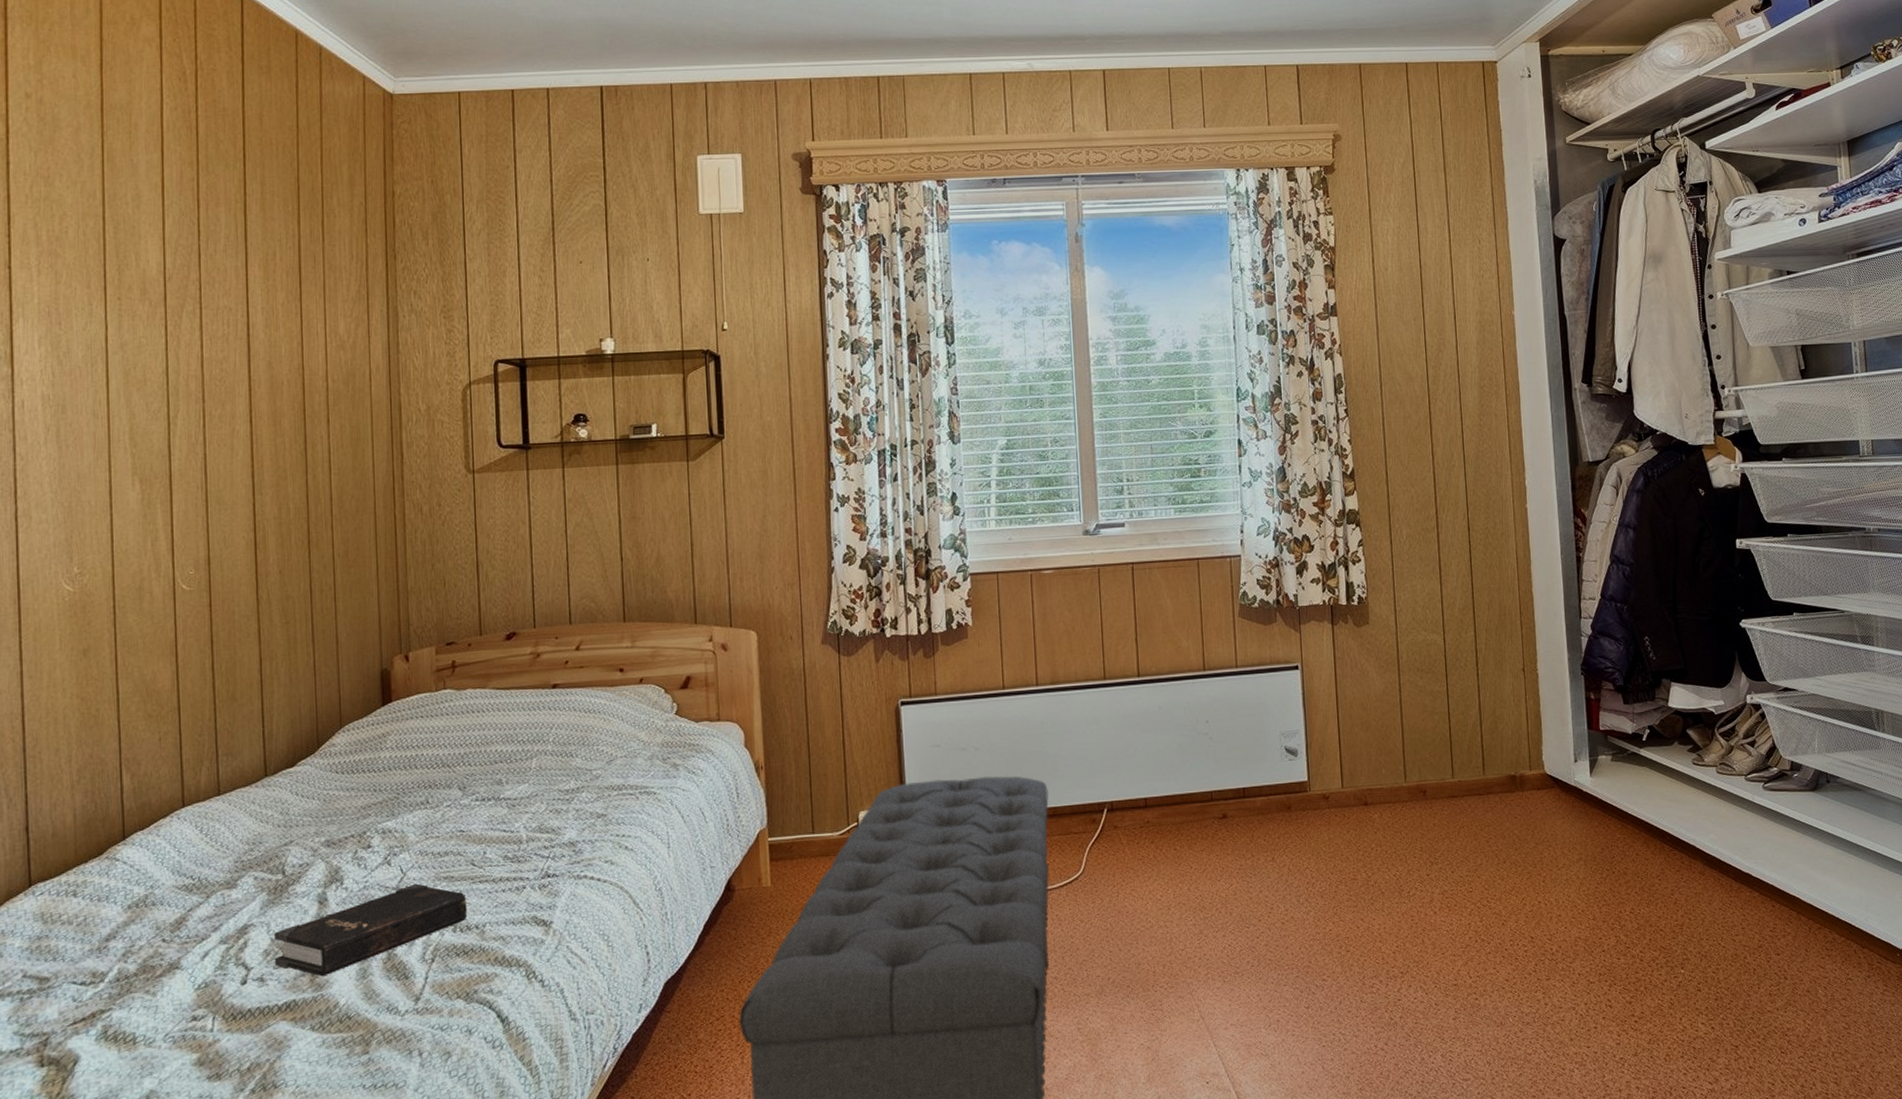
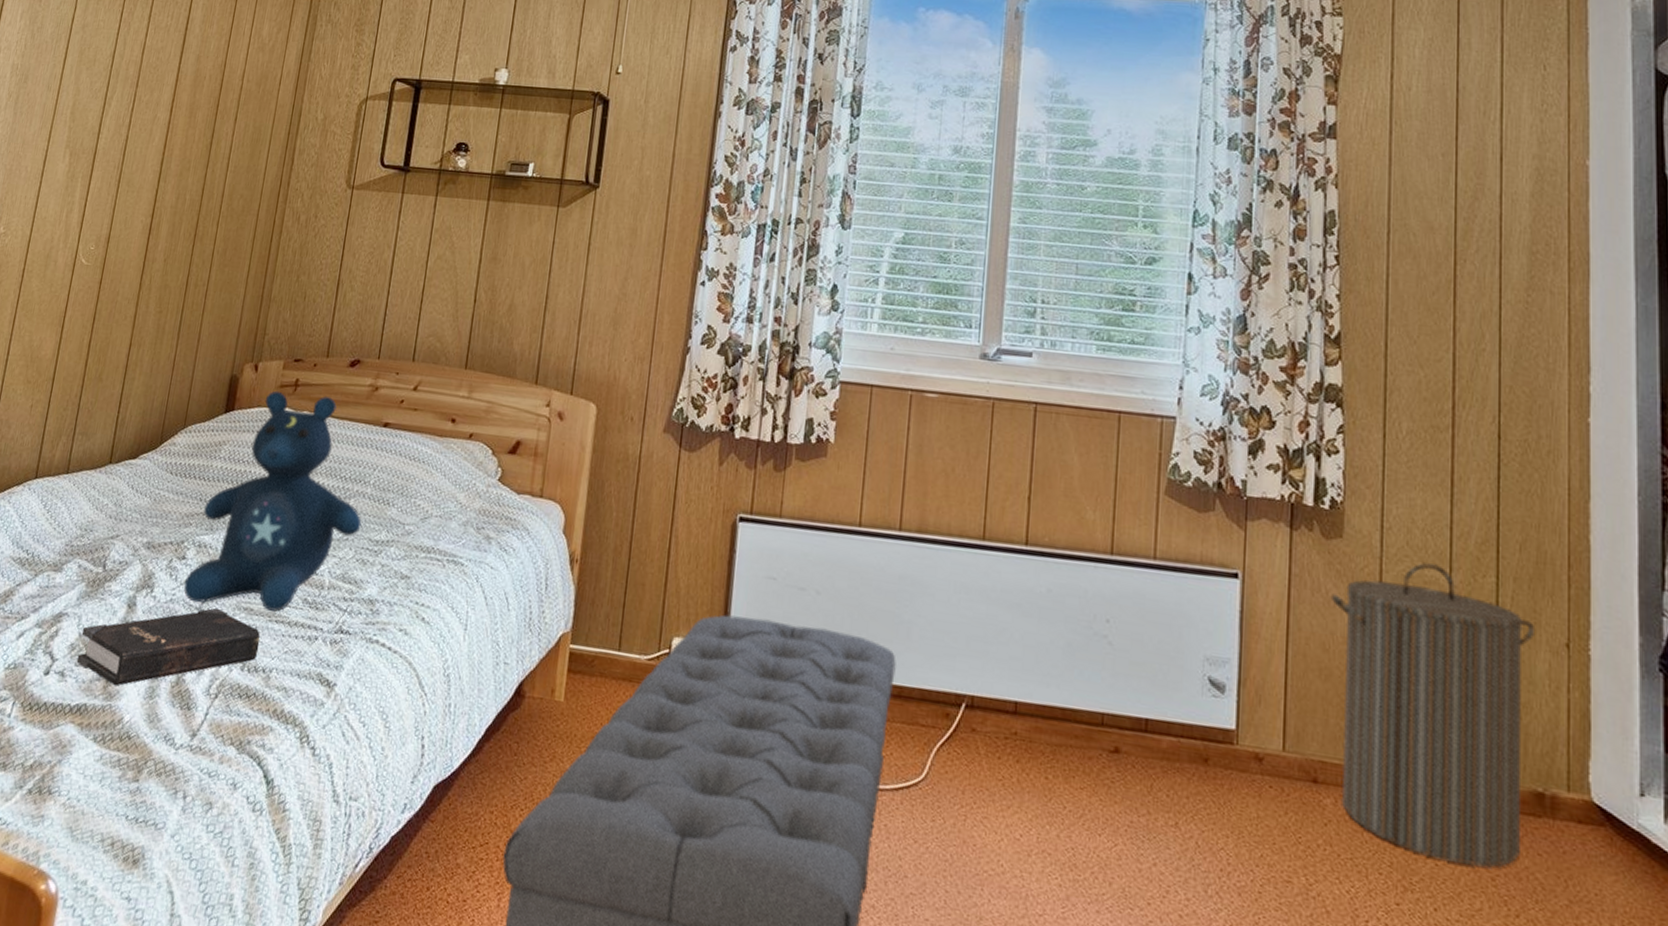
stuffed bear: none [375,671,548,884] -> present [183,390,362,612]
laundry hamper: none [1364,630,1503,837] -> present [1330,563,1536,868]

